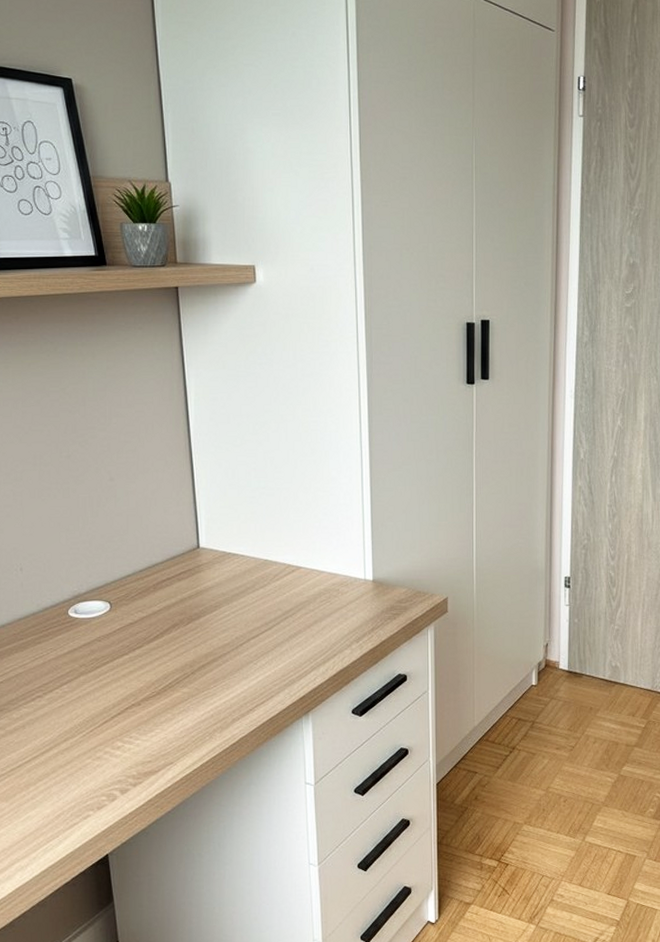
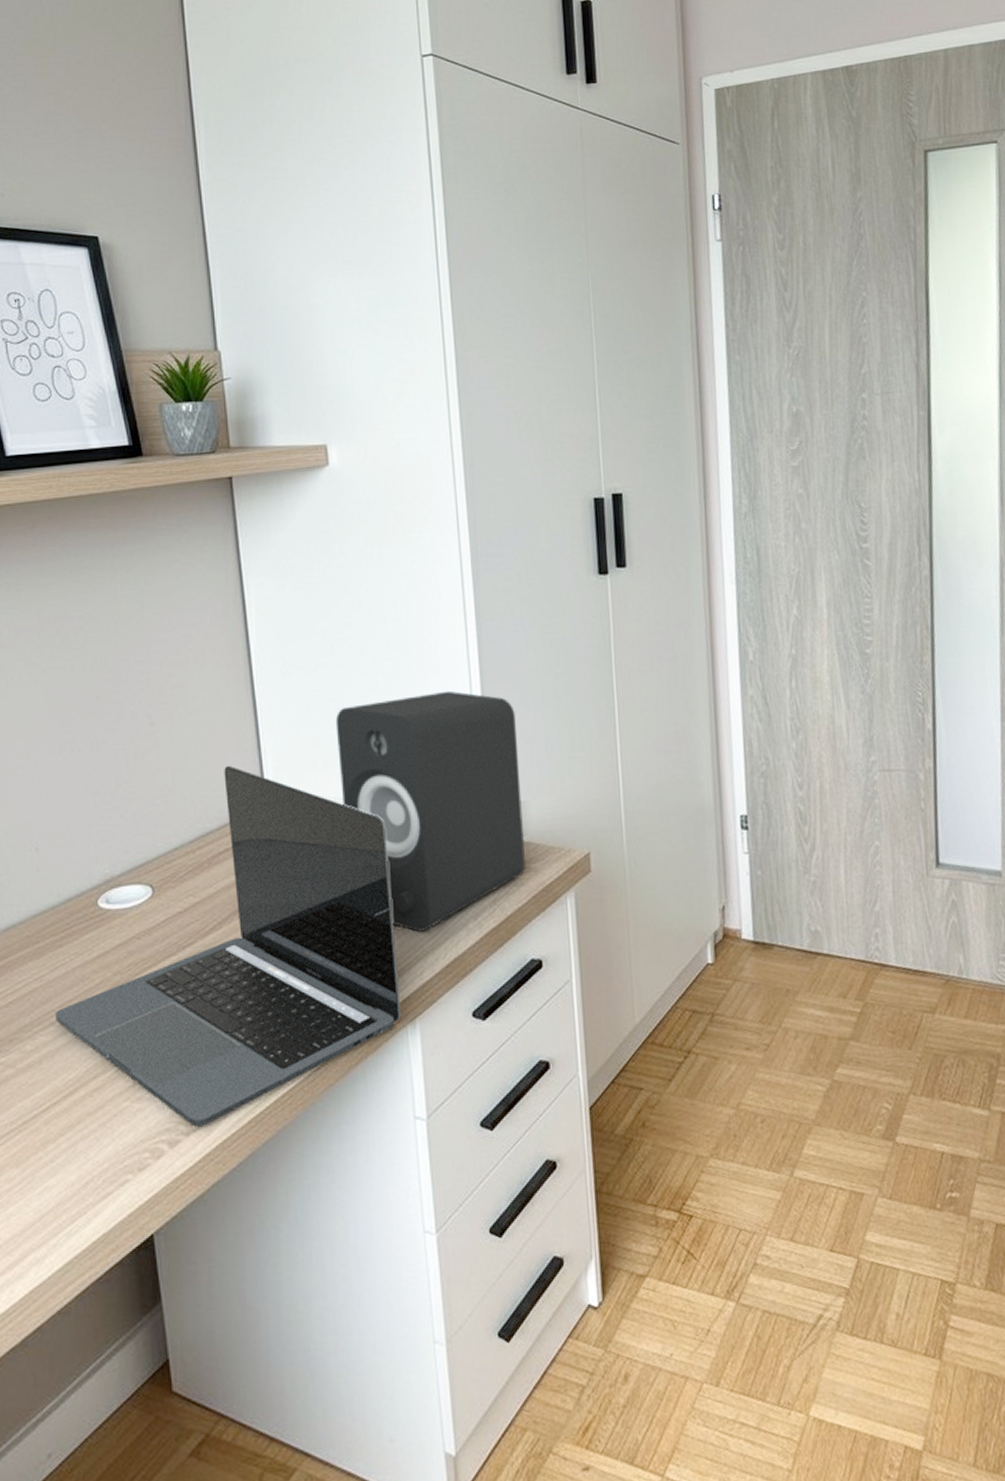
laptop: none [35,514,298,780] -> present [54,765,401,1127]
speaker: none [255,467,397,649] -> present [335,690,525,932]

